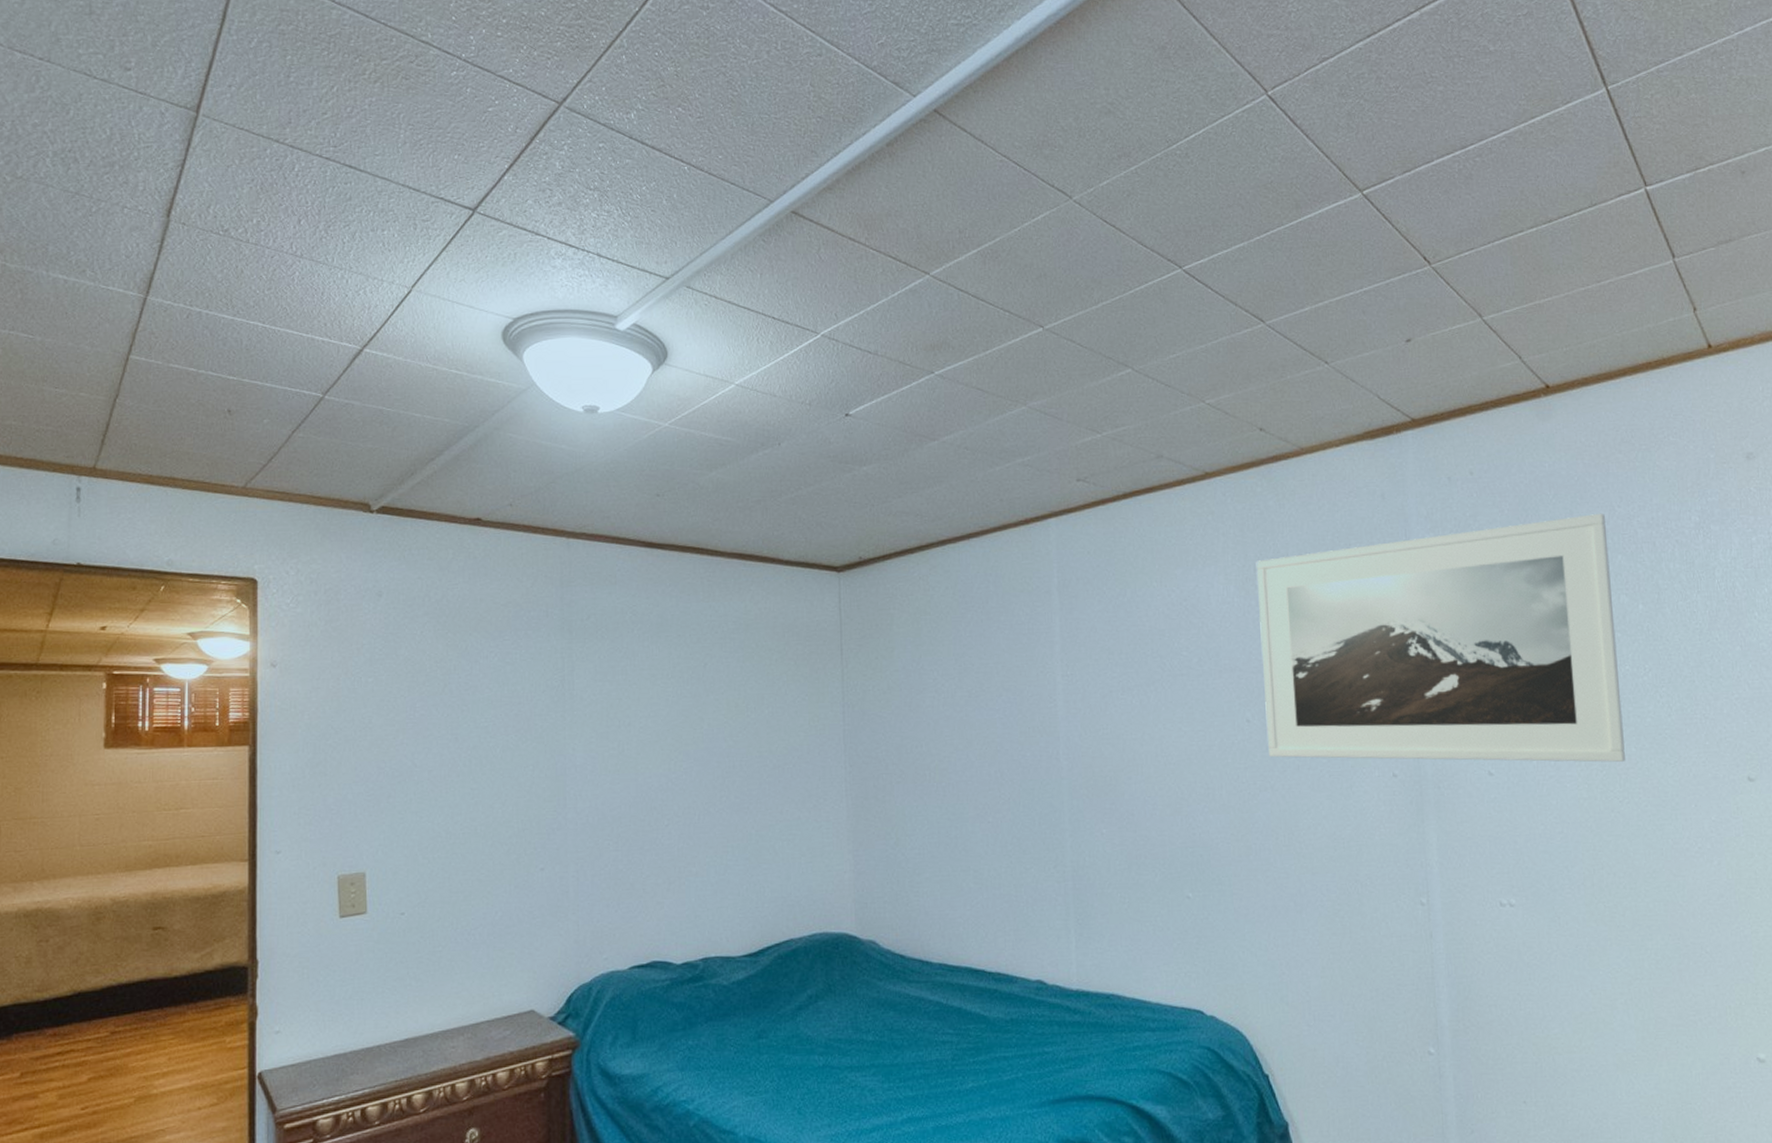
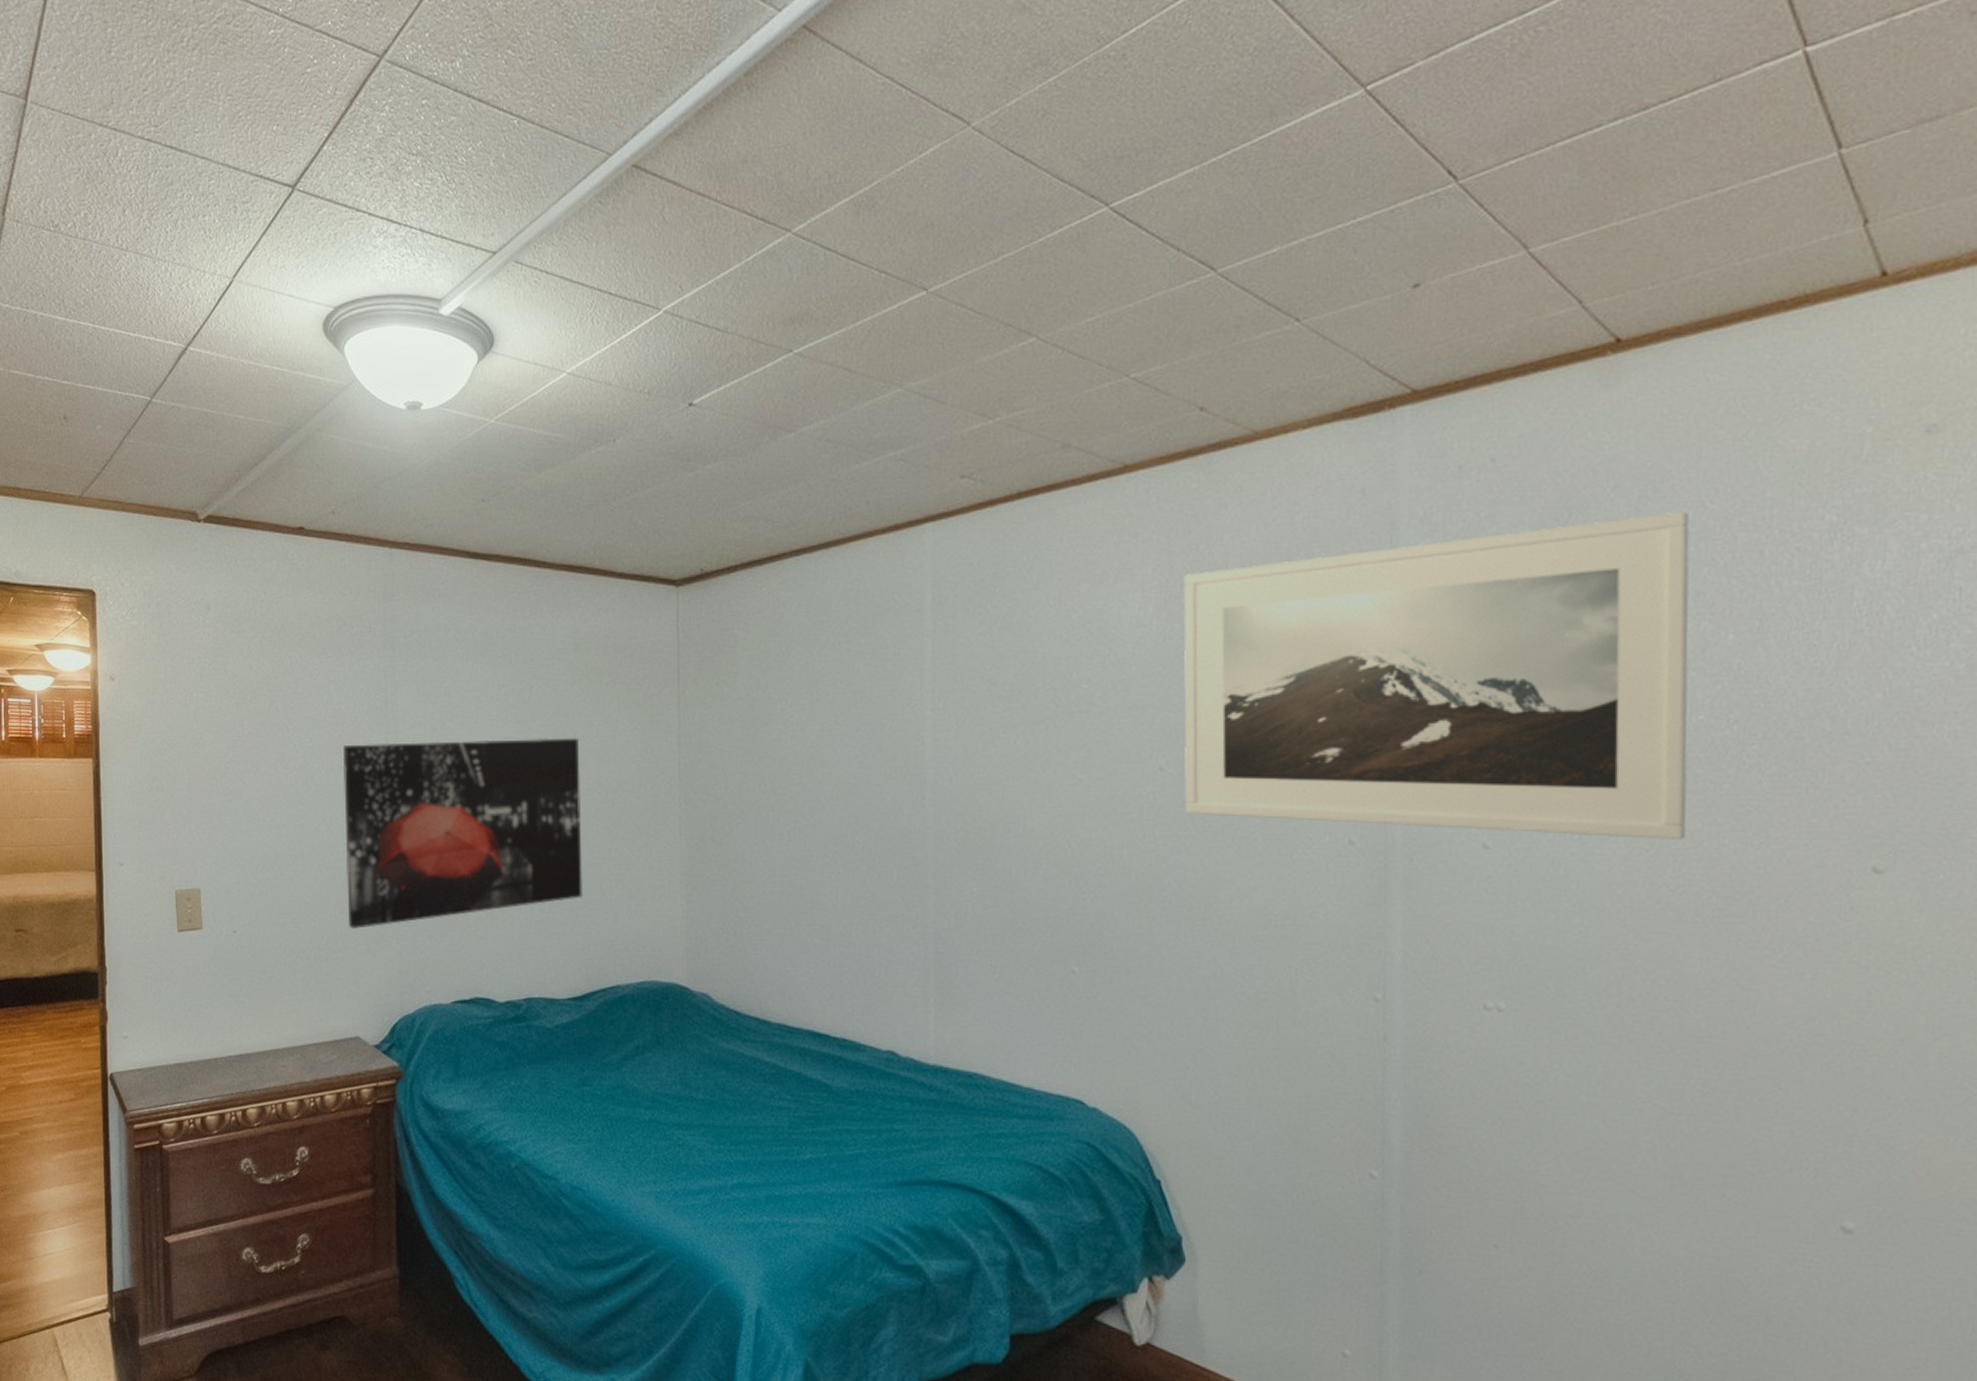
wall art: none [518,710,756,902] -> present [342,737,583,929]

